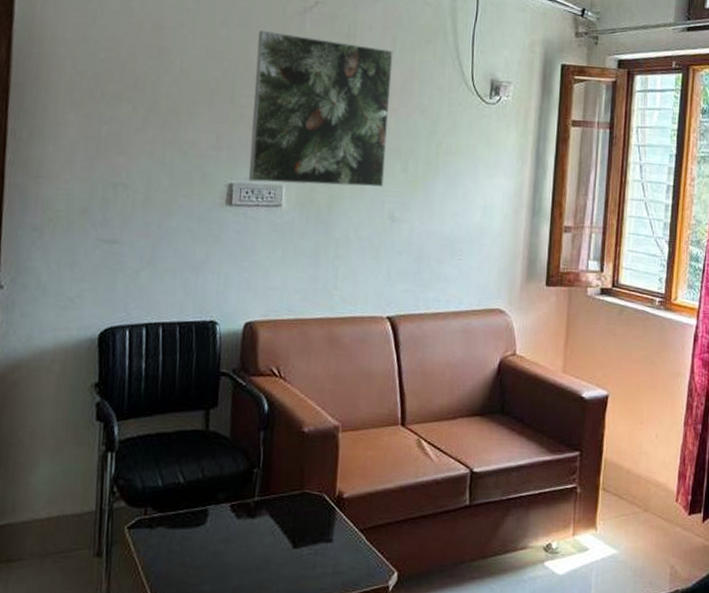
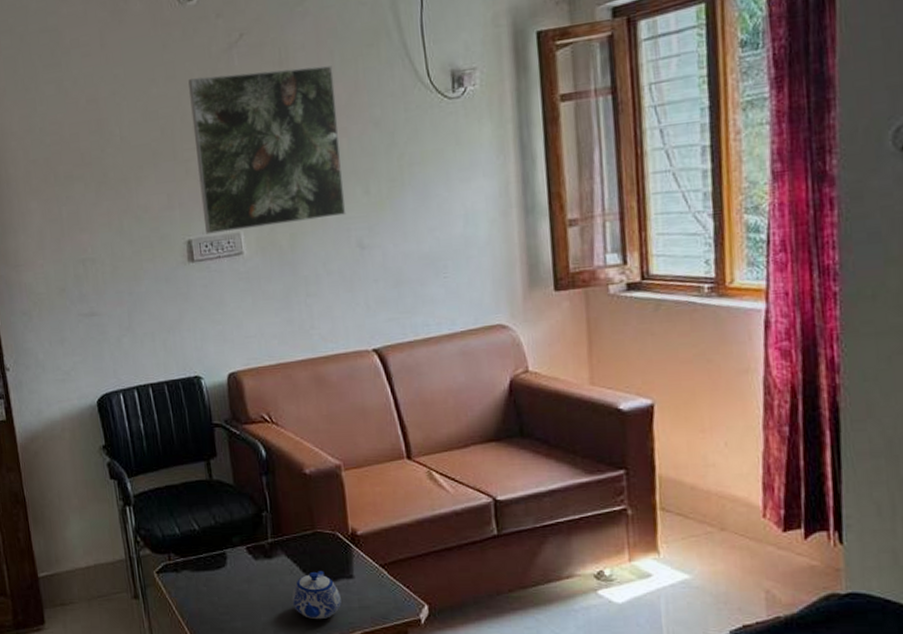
teapot: none [267,533,317,585] -> present [291,571,341,620]

